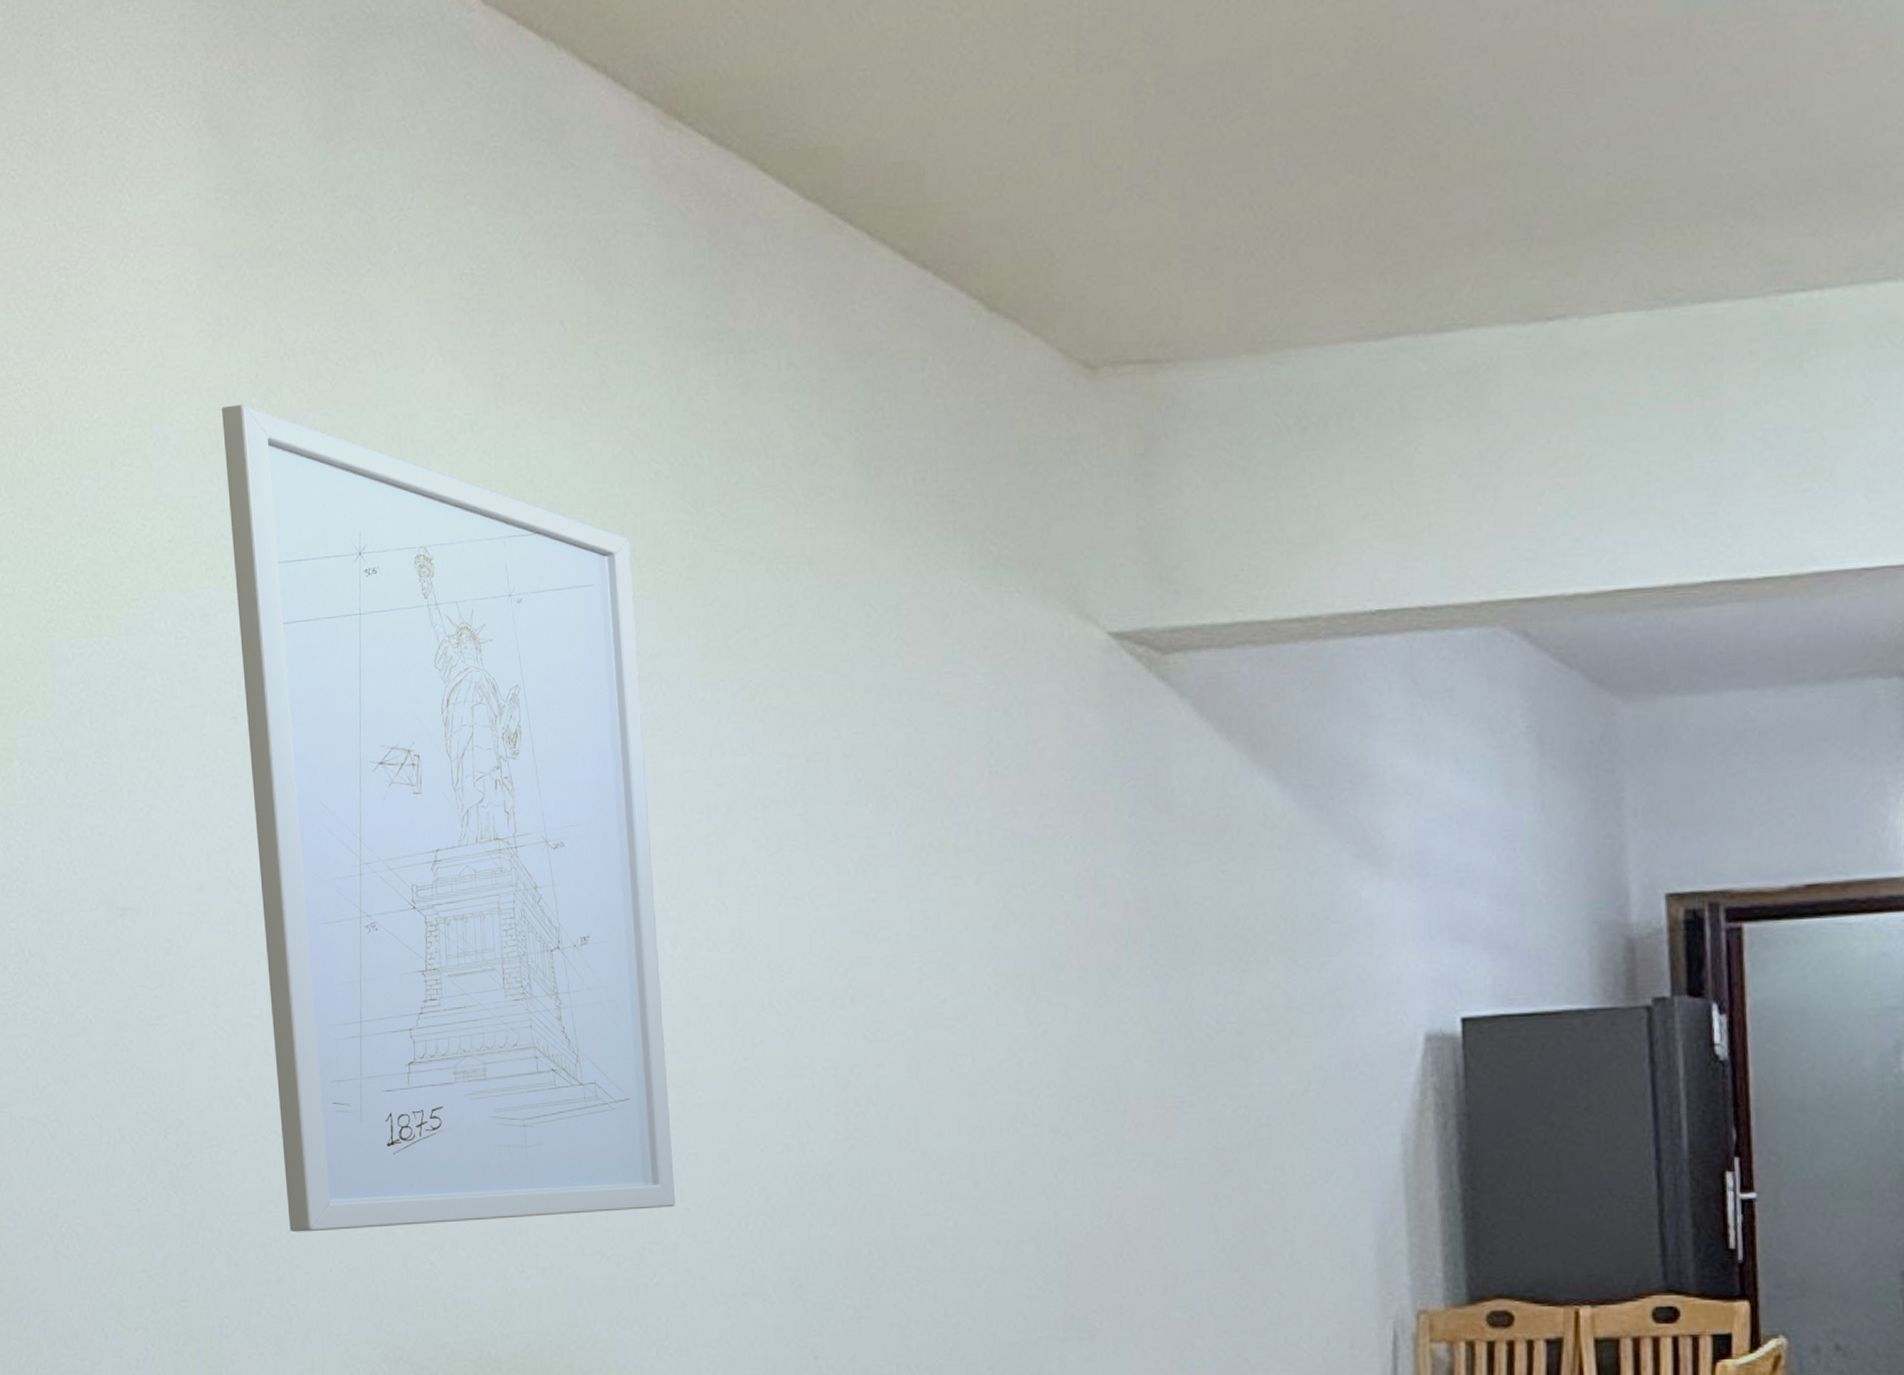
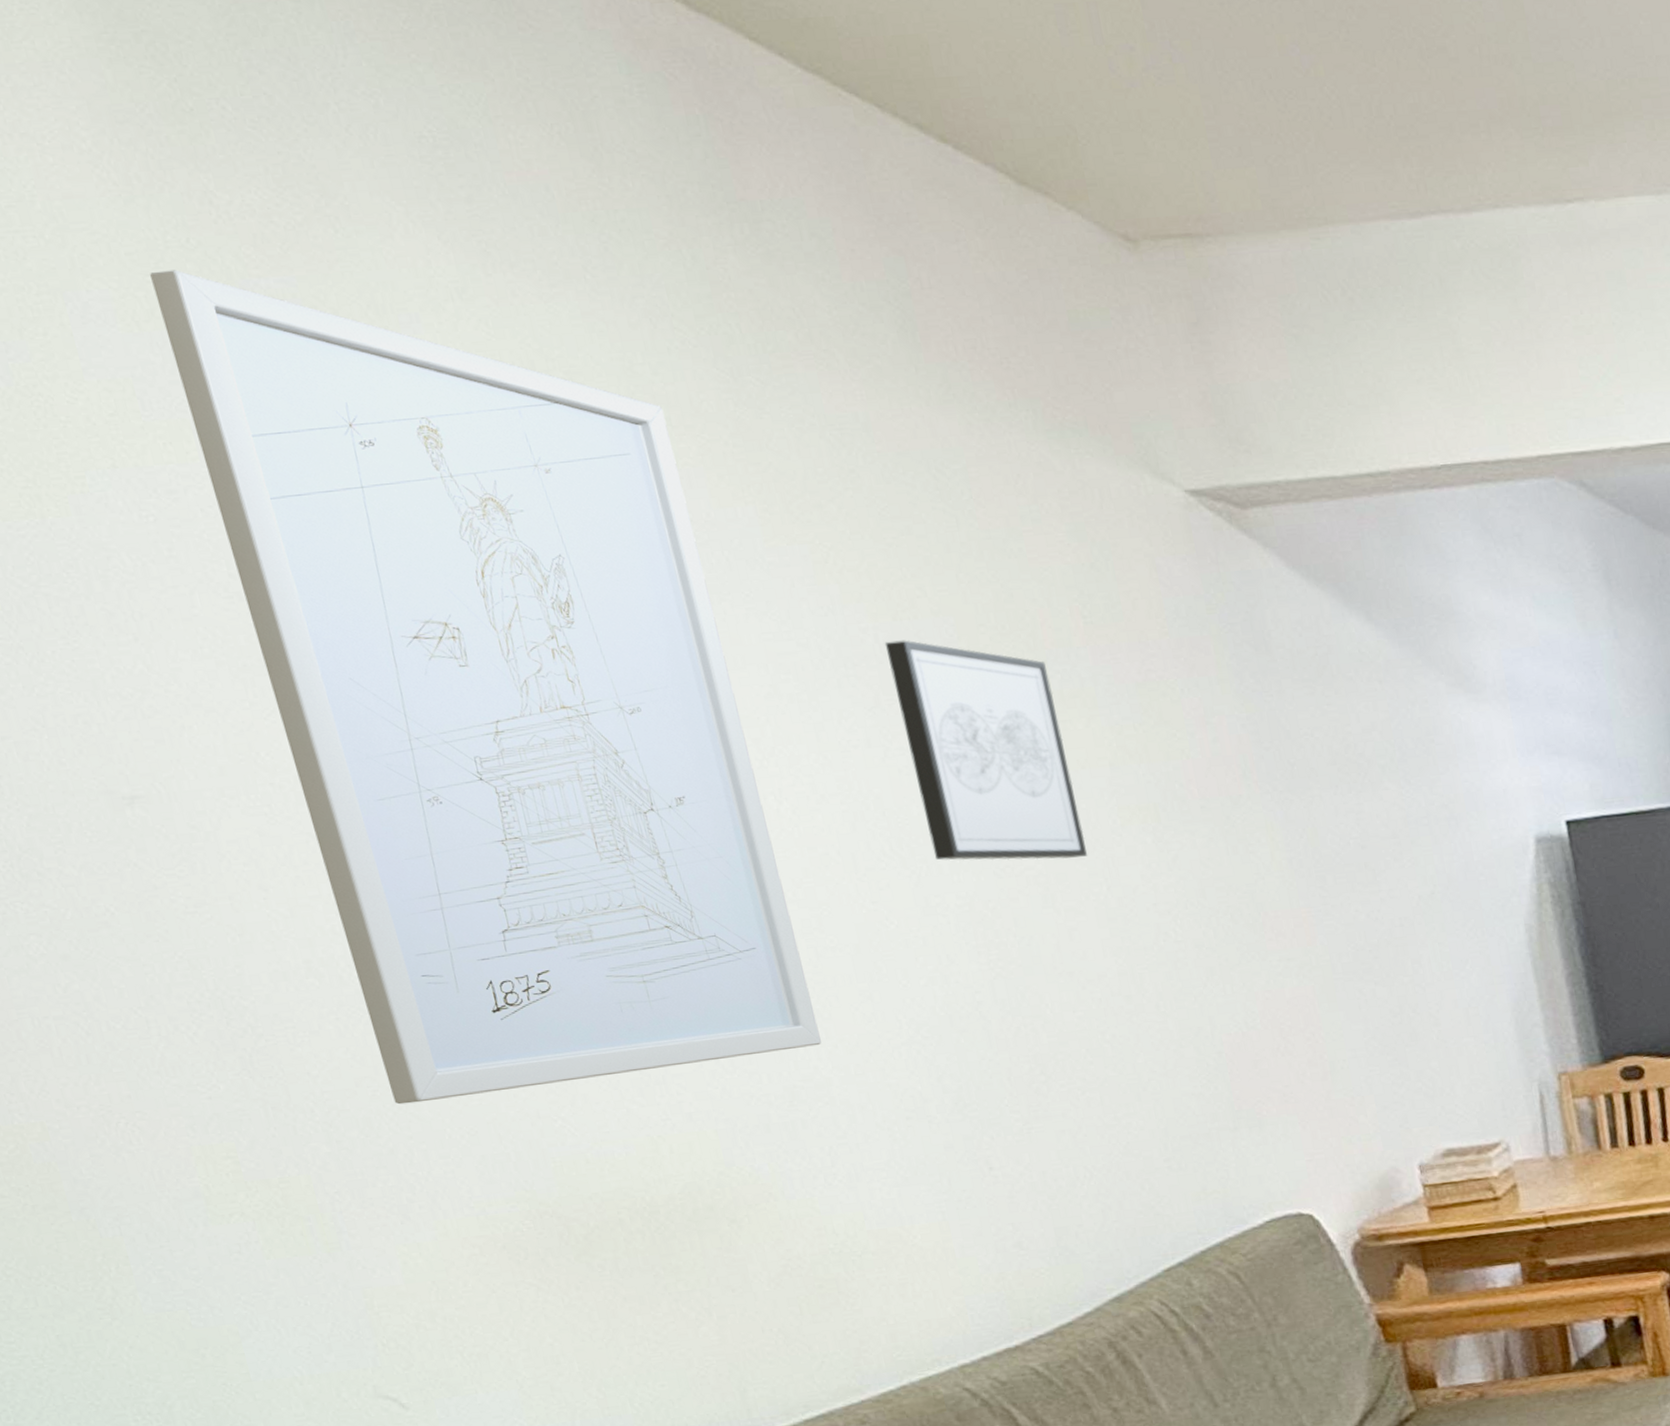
wall art: none [795,783,959,1025] -> present [884,640,1088,861]

